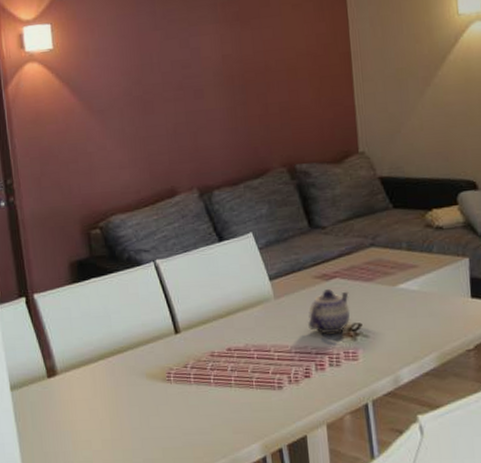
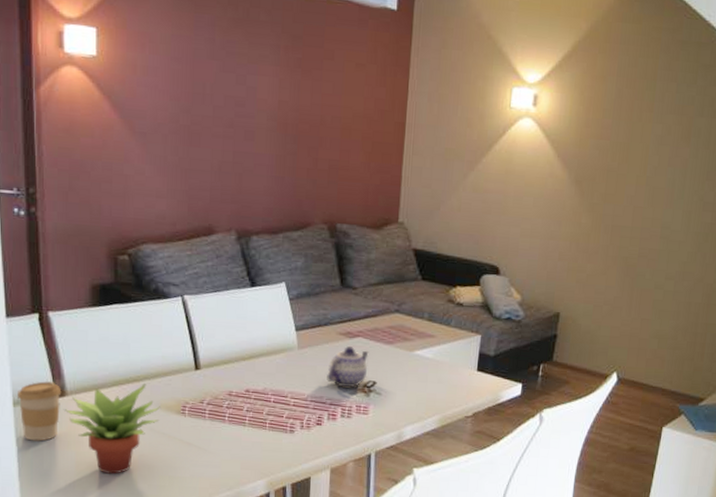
coffee cup: none [13,362,53,424] -> present [18,381,62,441]
succulent plant: none [55,354,146,451] -> present [63,383,160,474]

